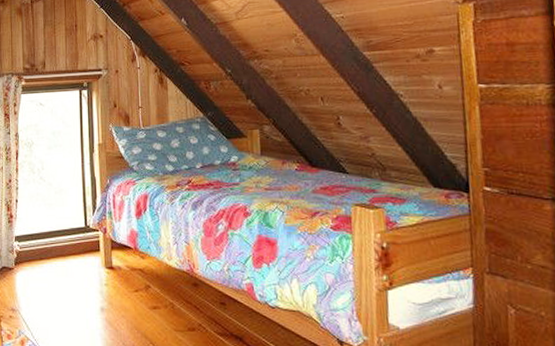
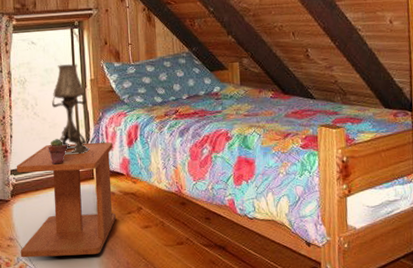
side table: none [20,211,122,333] -> present [16,142,116,258]
potted succulent: none [53,206,73,233] -> present [48,139,67,165]
table lamp: none [59,127,96,224] -> present [52,64,90,156]

